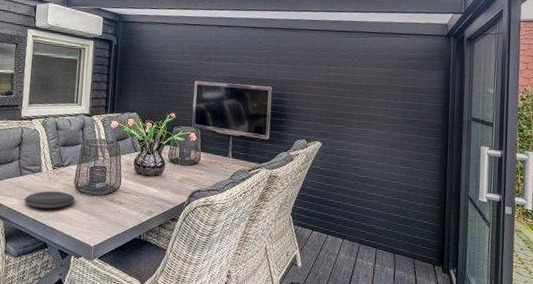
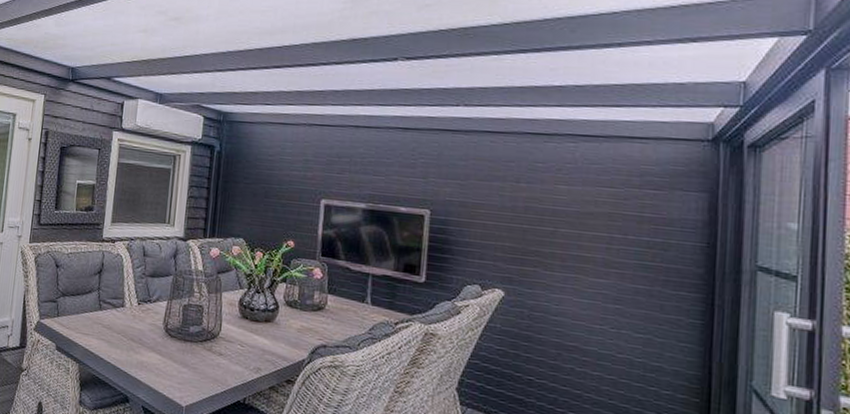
plate: present [25,191,75,209] -> none [104,331,163,354]

